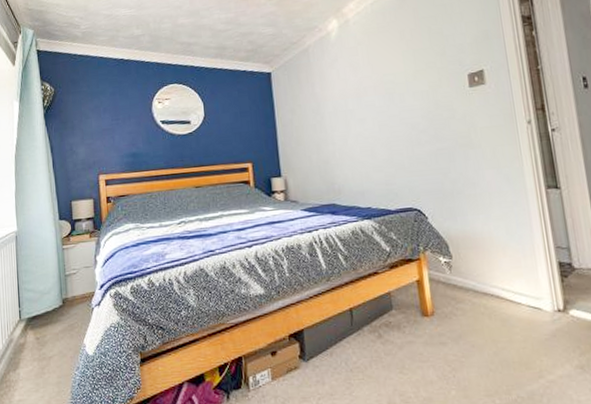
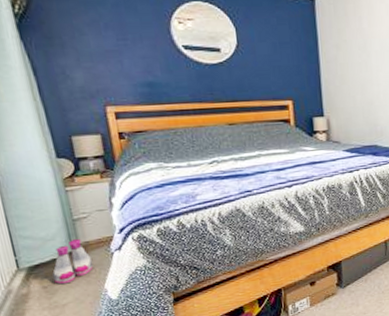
boots: none [45,293,77,337] -> present [52,238,94,285]

